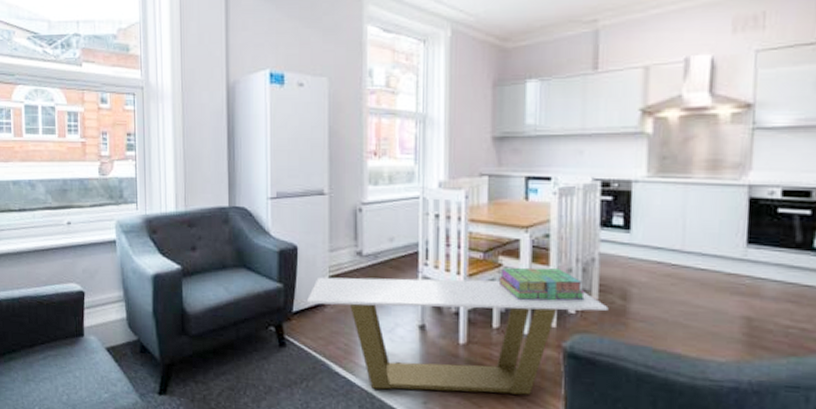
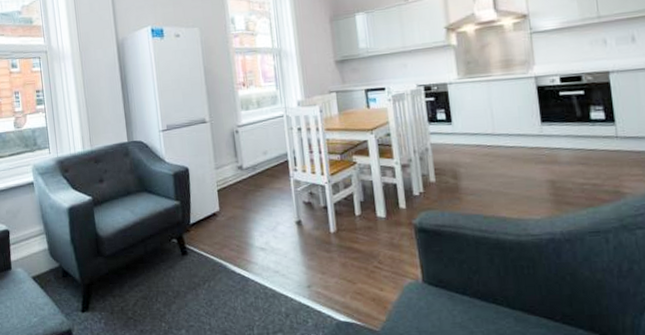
coffee table: present [306,277,609,395] -> none [200,176,445,281]
stack of books: present [498,267,585,301] -> none [355,160,425,190]

